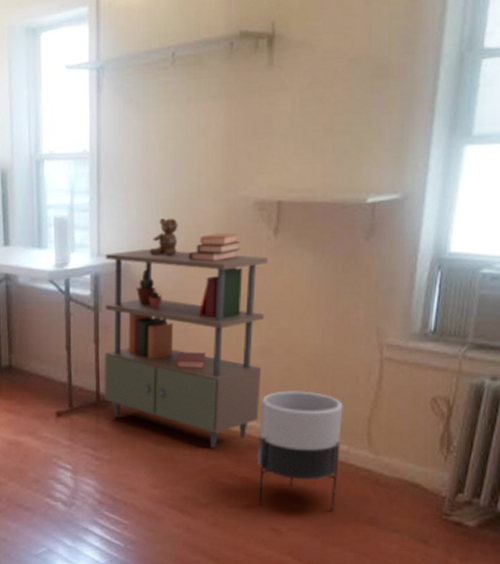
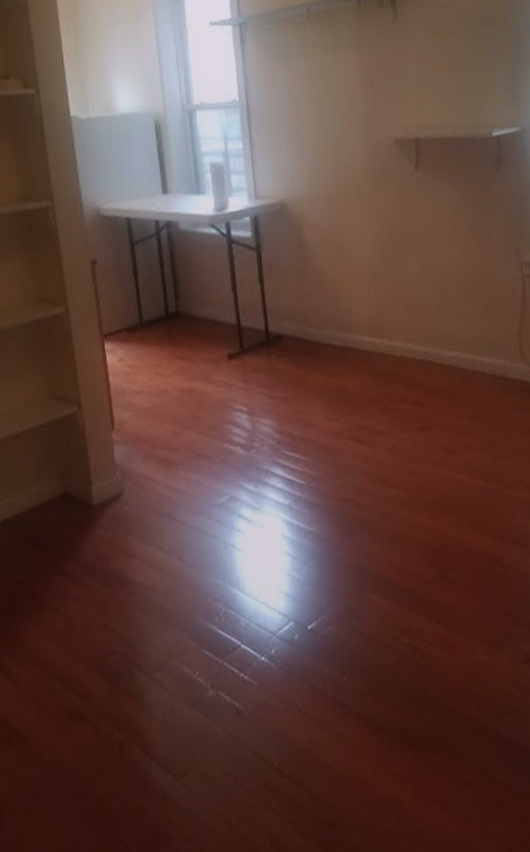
shelving unit: present [104,218,268,449] -> none [262,159,421,376]
planter: present [256,390,343,512] -> none [421,312,500,427]

